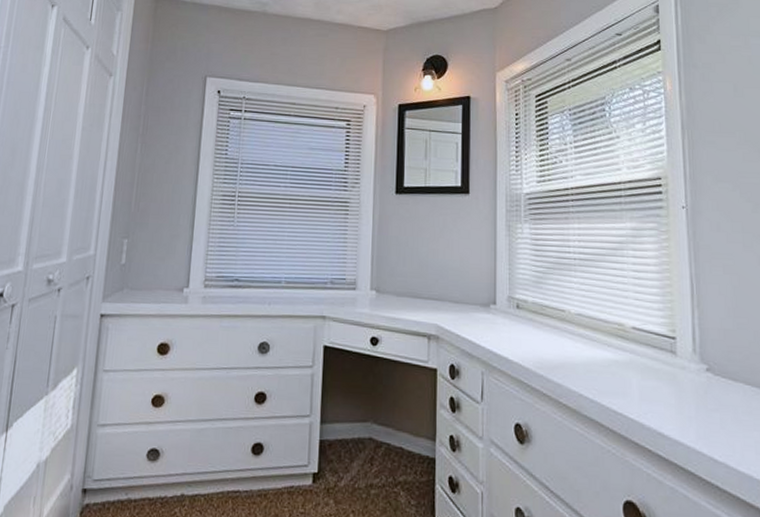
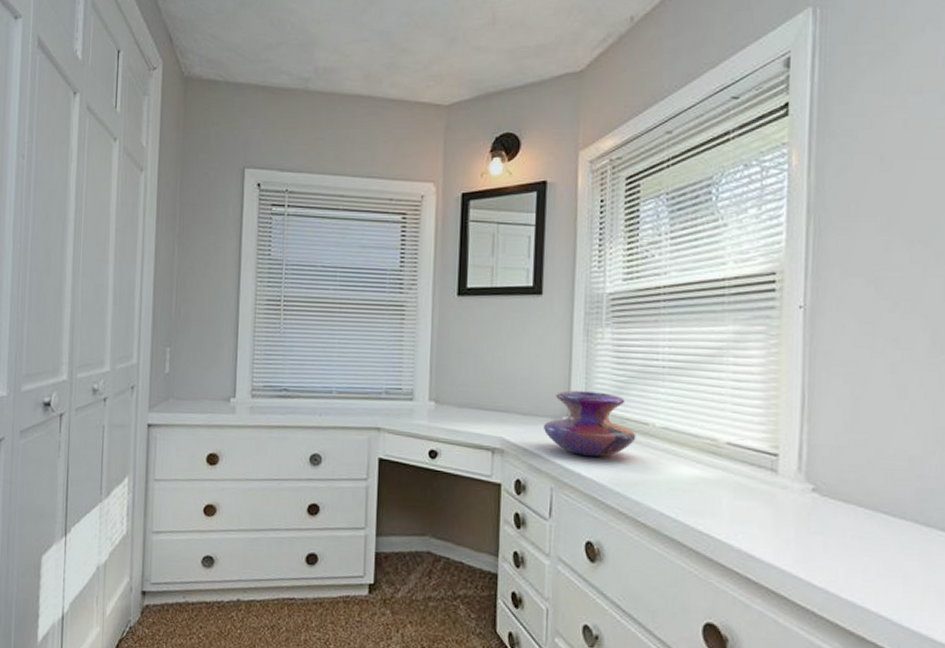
decorative vase: none [473,280,555,343] -> present [543,390,636,458]

